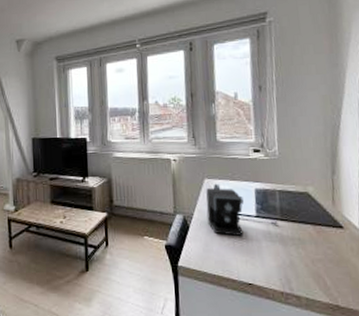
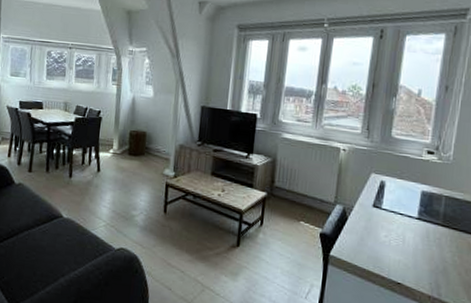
coffee maker: present [206,188,278,236] -> none [367,183,439,235]

